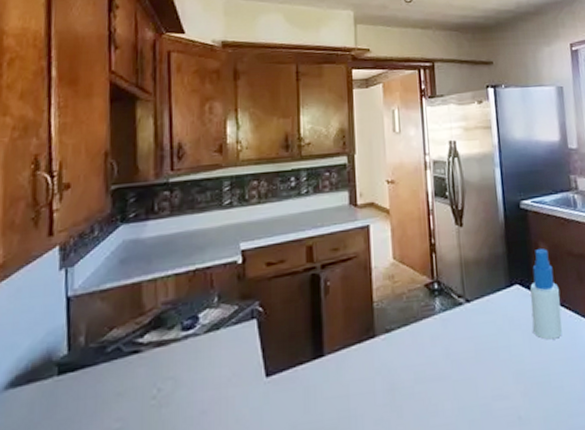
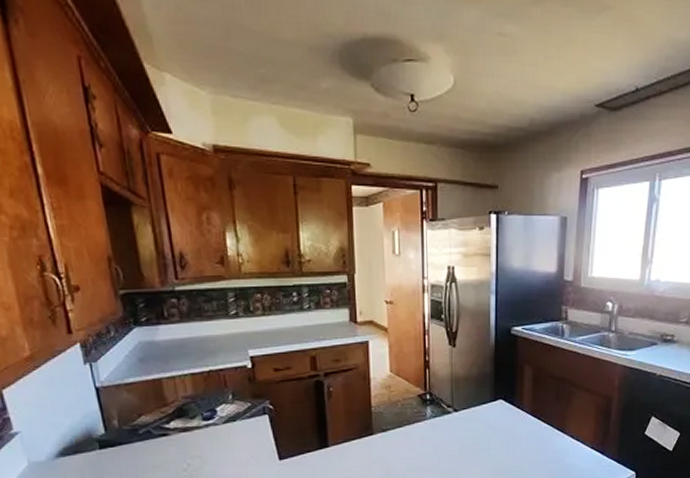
spray bottle: present [530,248,563,340] -> none [511,371,539,445]

